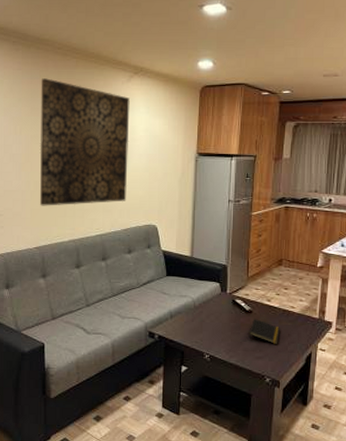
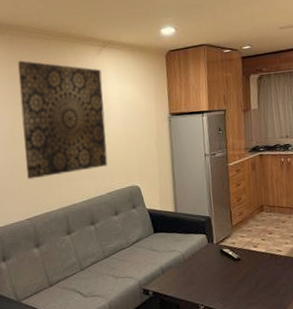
notepad: present [249,319,281,344] -> none [239,266,271,289]

